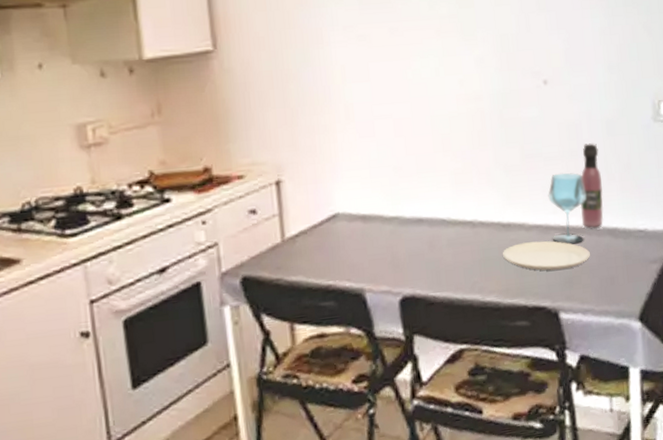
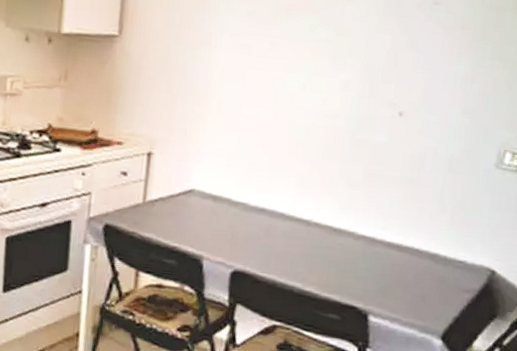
plate: present [502,241,590,271] -> none [328,248,409,280]
wine glass: present [548,173,587,244] -> none [377,195,417,260]
wine bottle: present [580,143,604,229] -> none [406,175,437,251]

